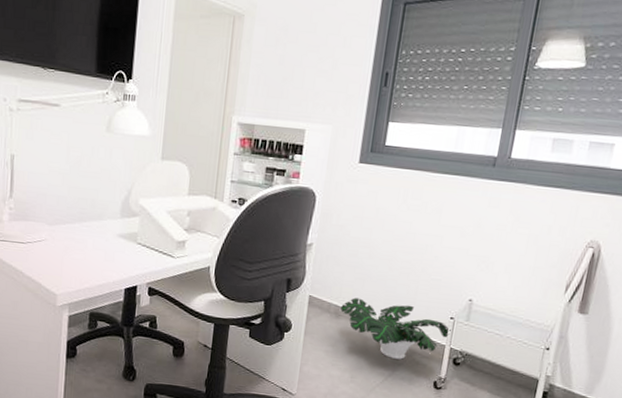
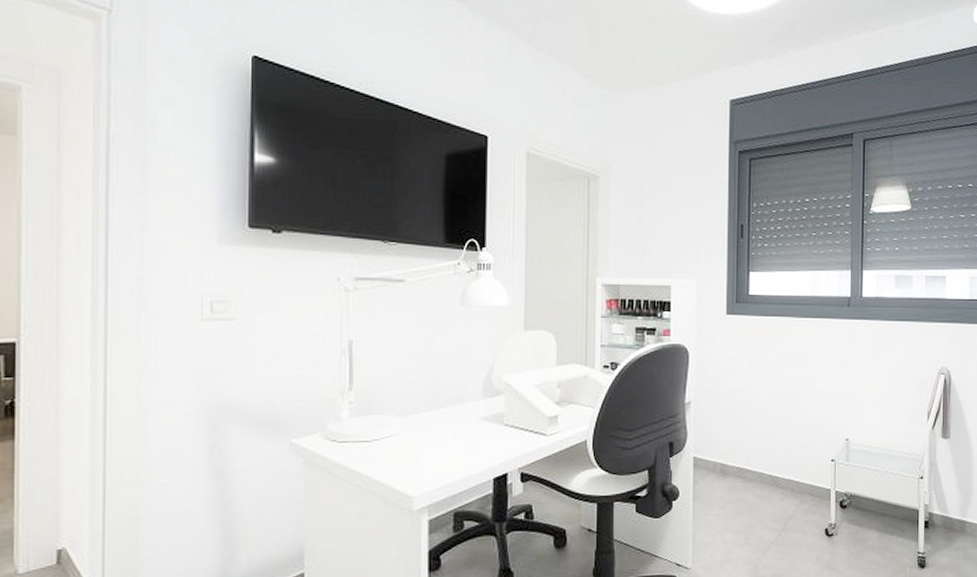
potted plant: present [341,297,451,360] -> none [726,453,833,512]

